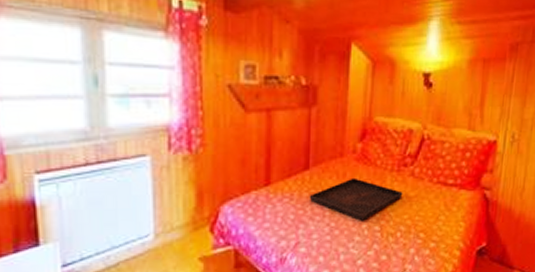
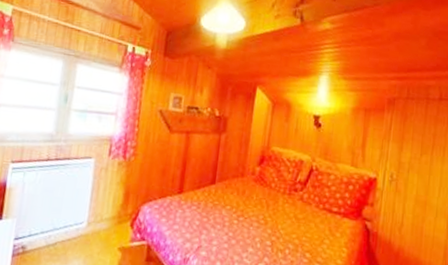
serving tray: present [309,177,403,221] -> none [213,195,293,235]

